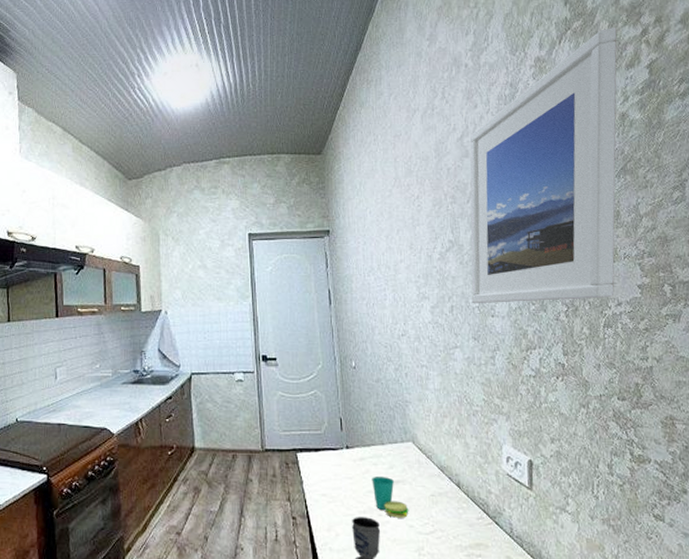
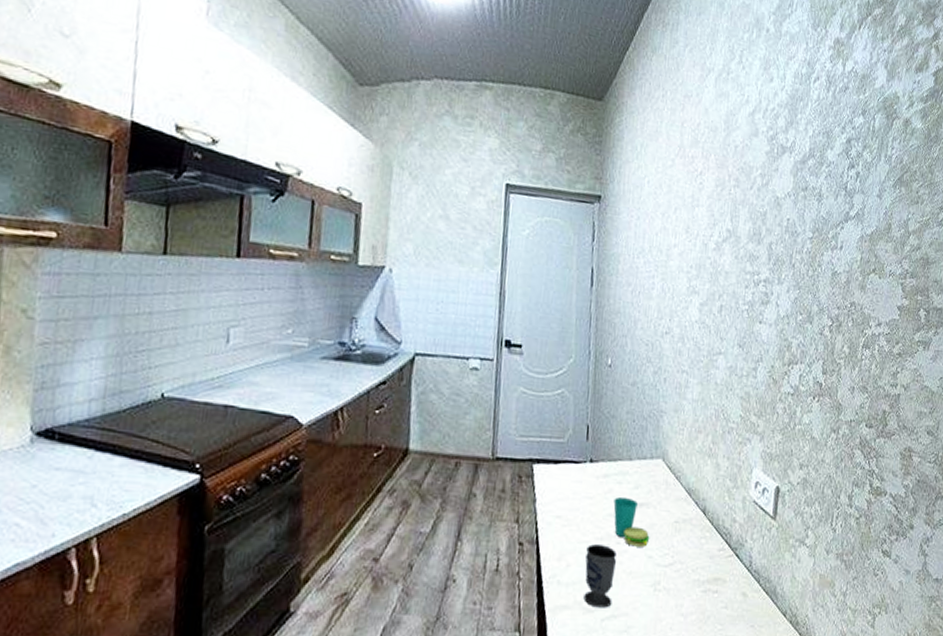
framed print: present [470,28,617,304] -> none [742,23,912,317]

